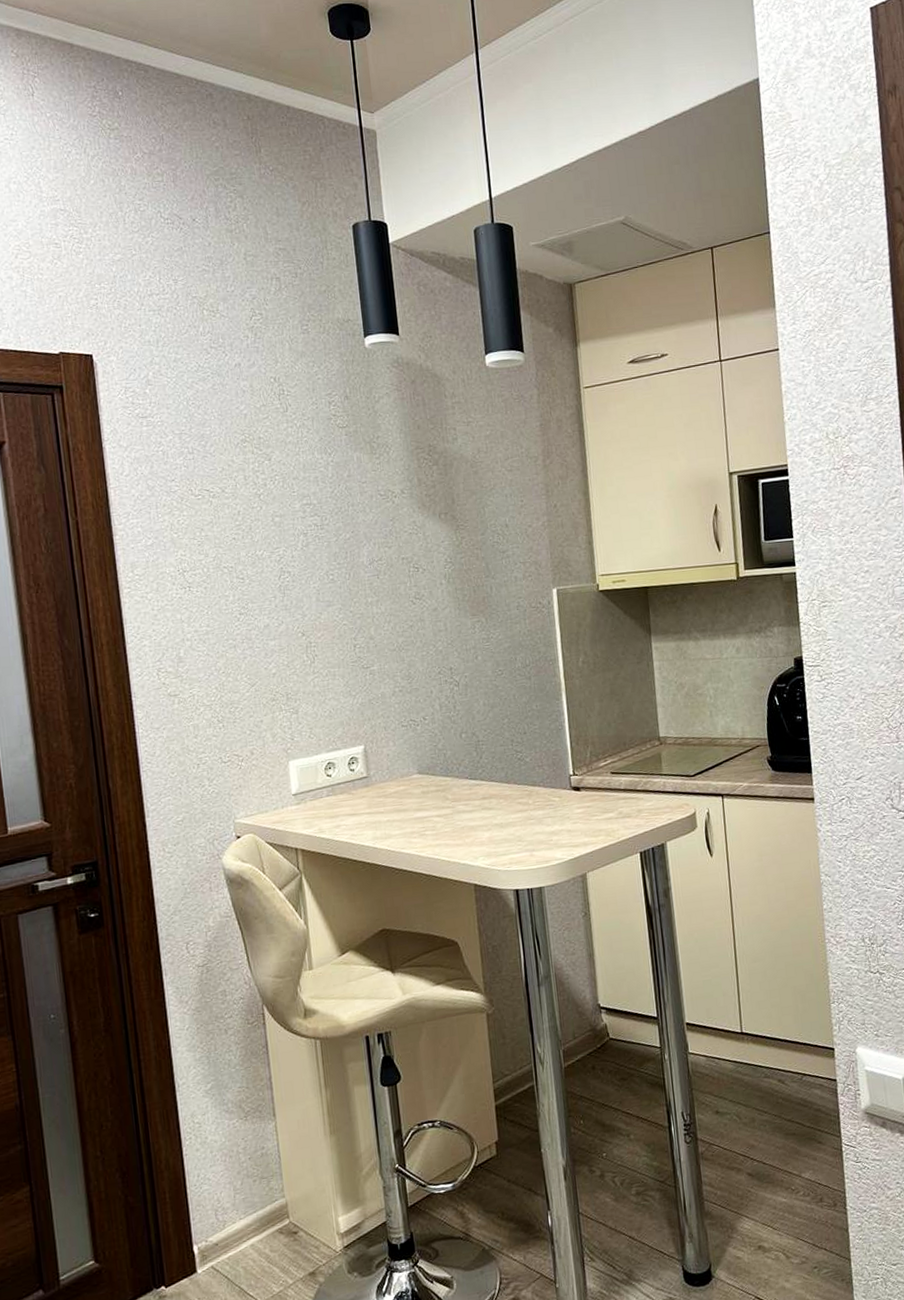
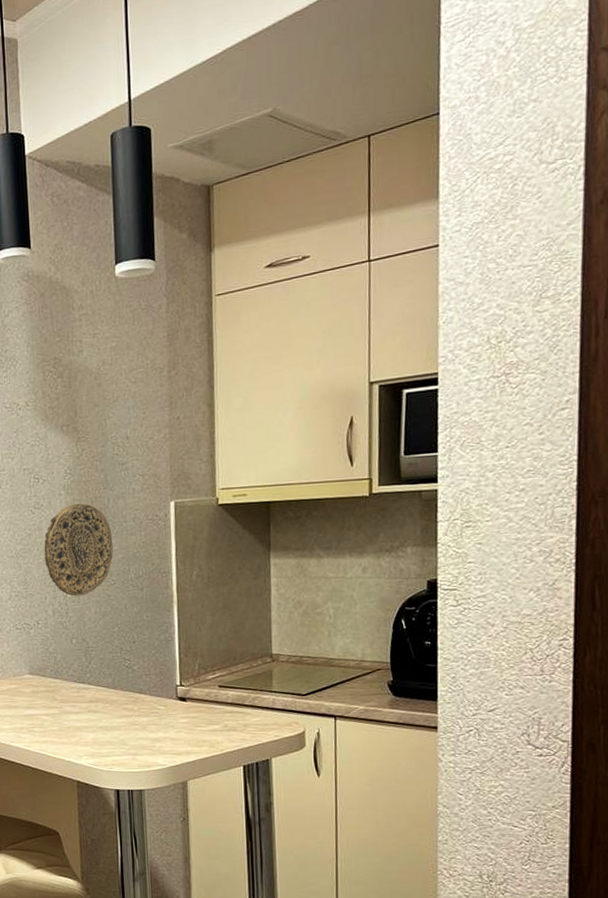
decorative plate: none [427,592,499,689] -> present [44,503,114,596]

